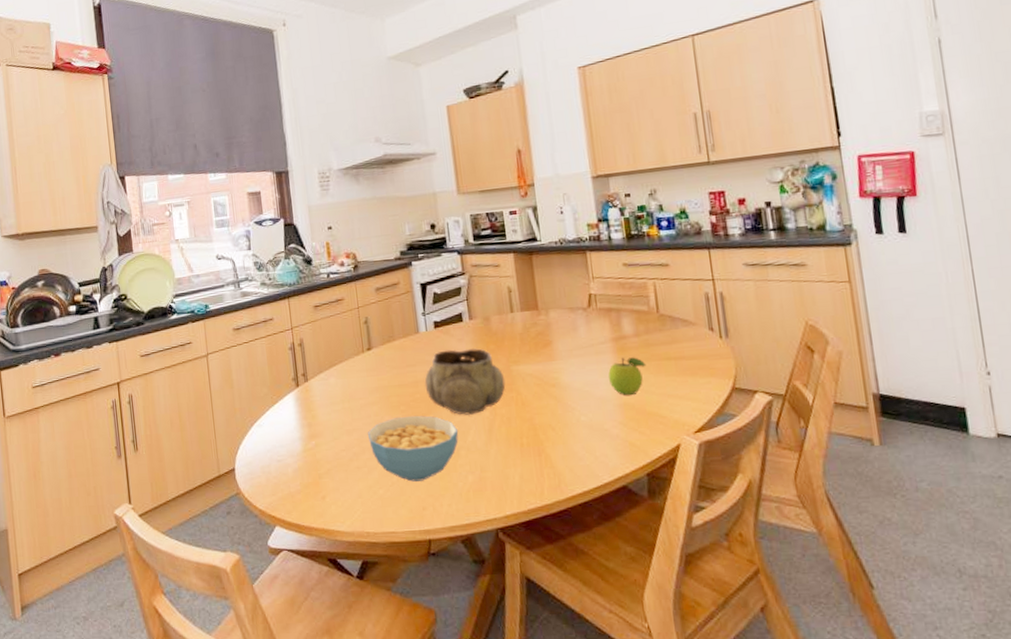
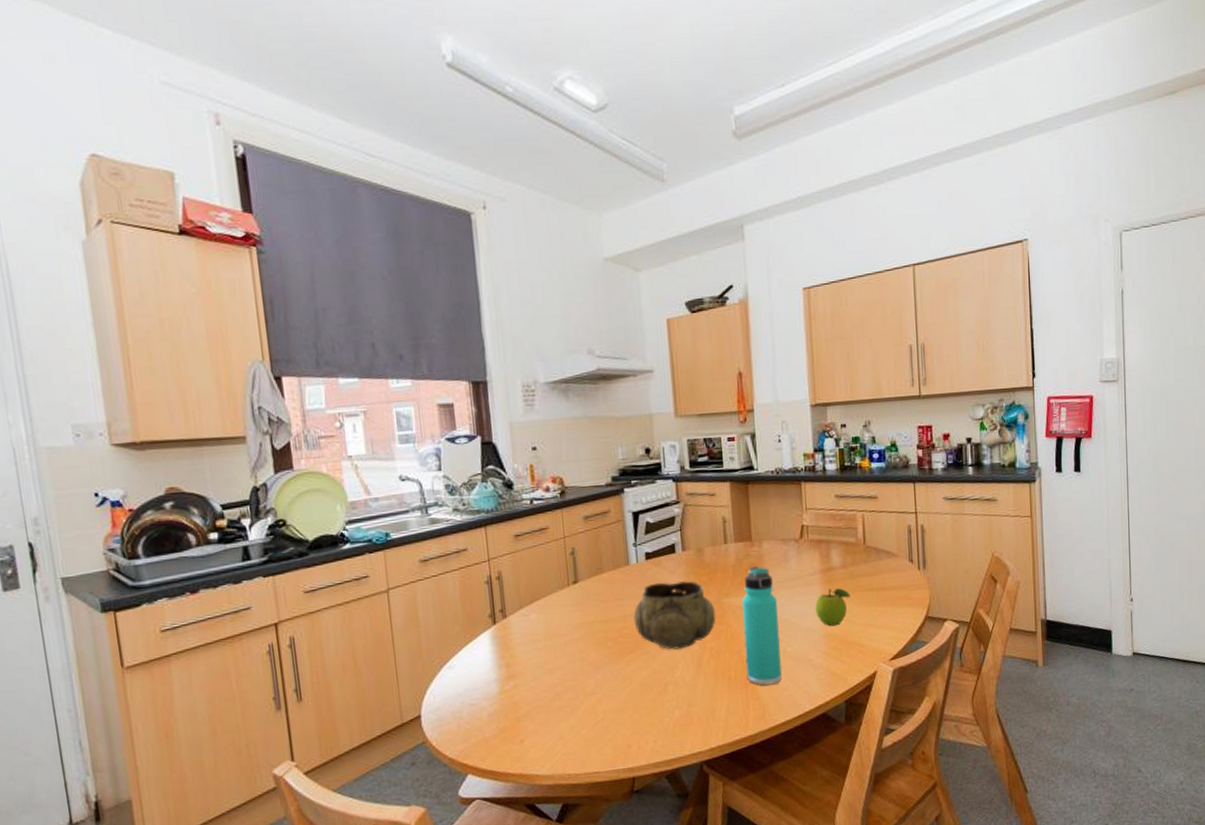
cereal bowl: present [367,415,459,482] -> none [571,651,667,720]
thermos bottle: none [530,334,577,454] -> present [741,566,782,686]

